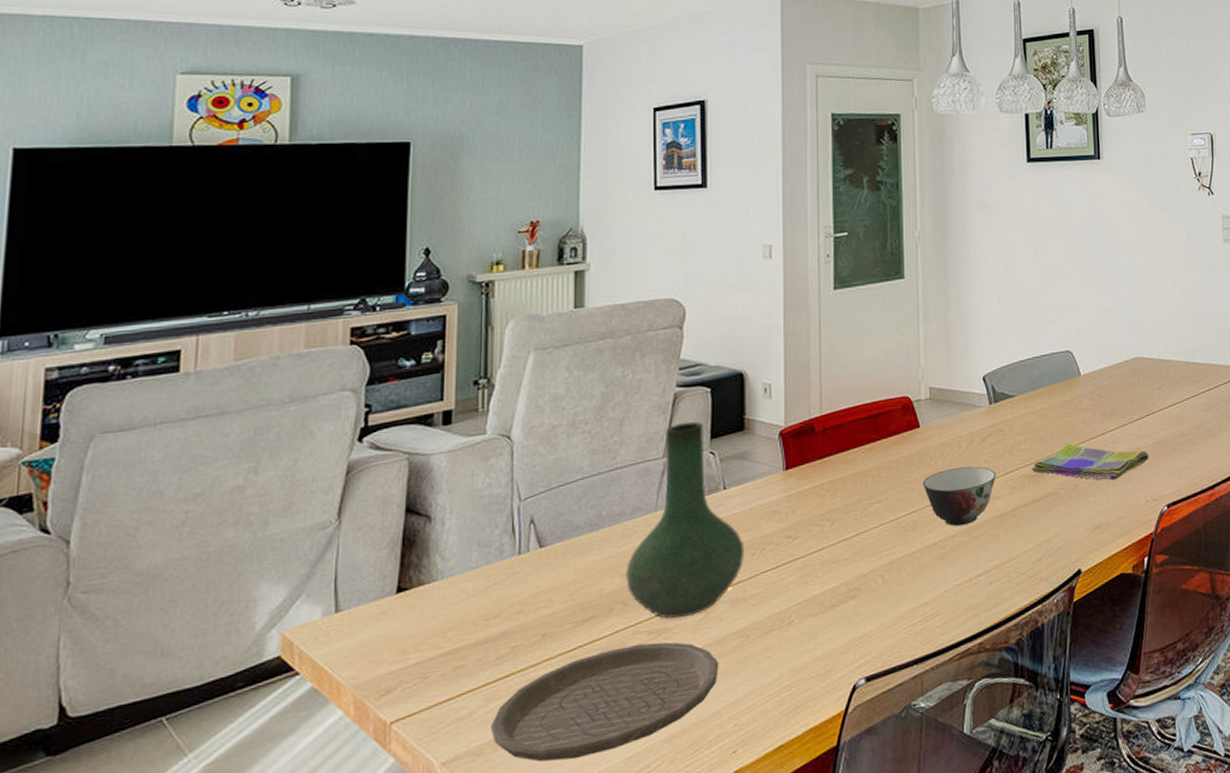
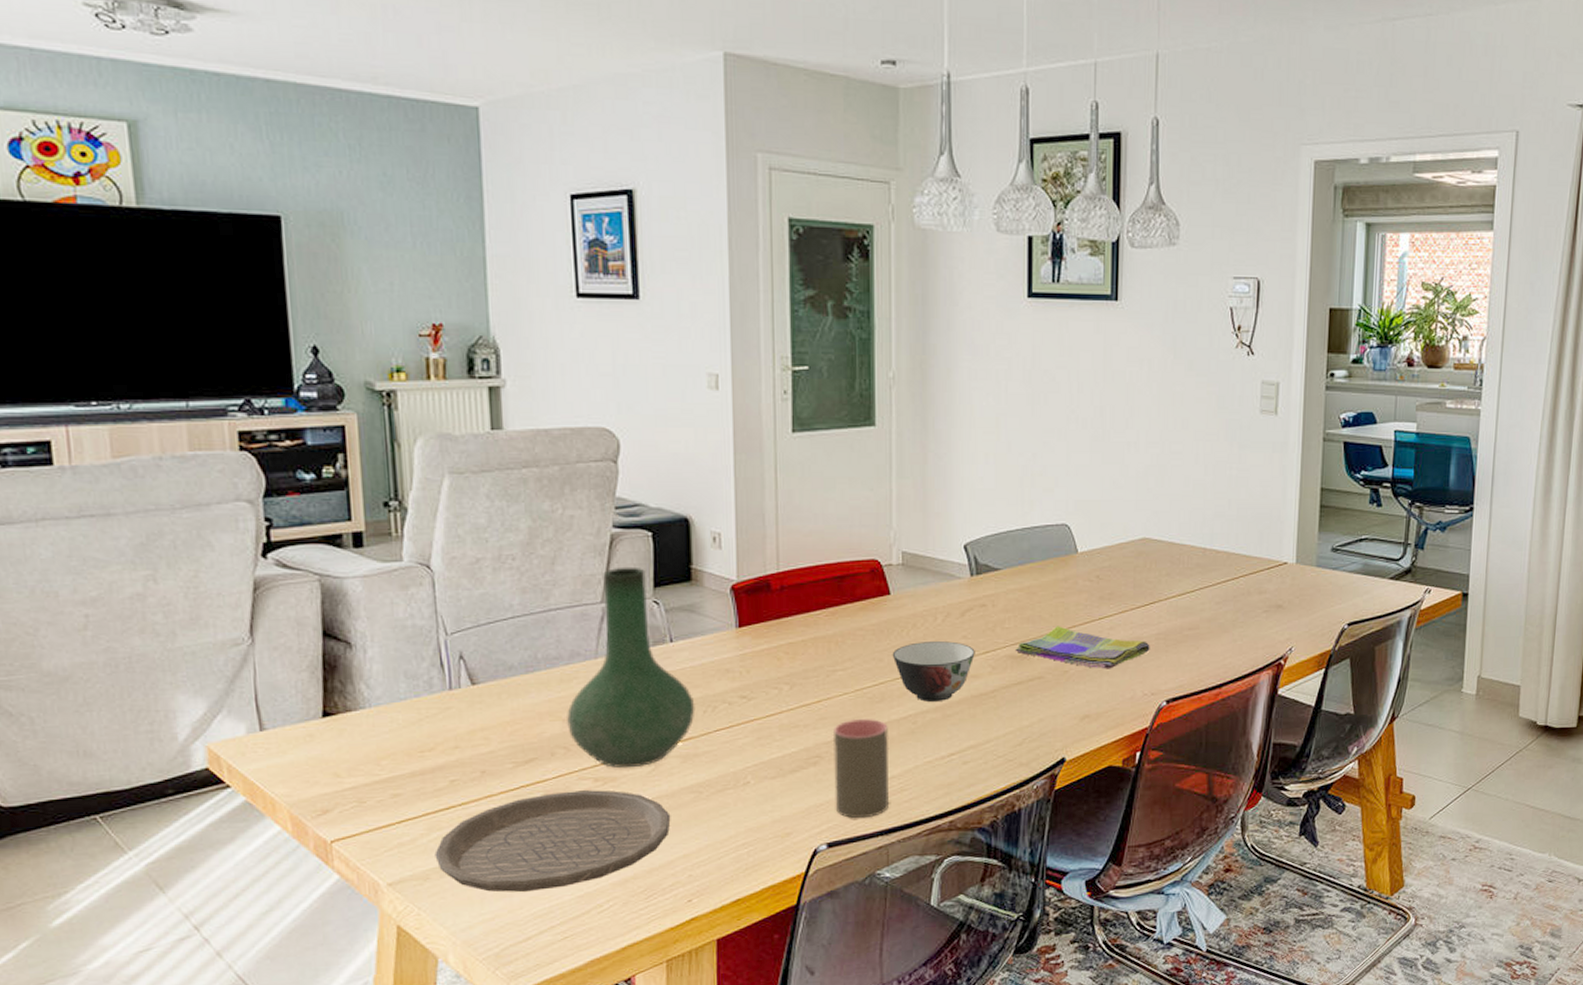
cup: none [870,547,922,650] -> present [832,719,890,819]

